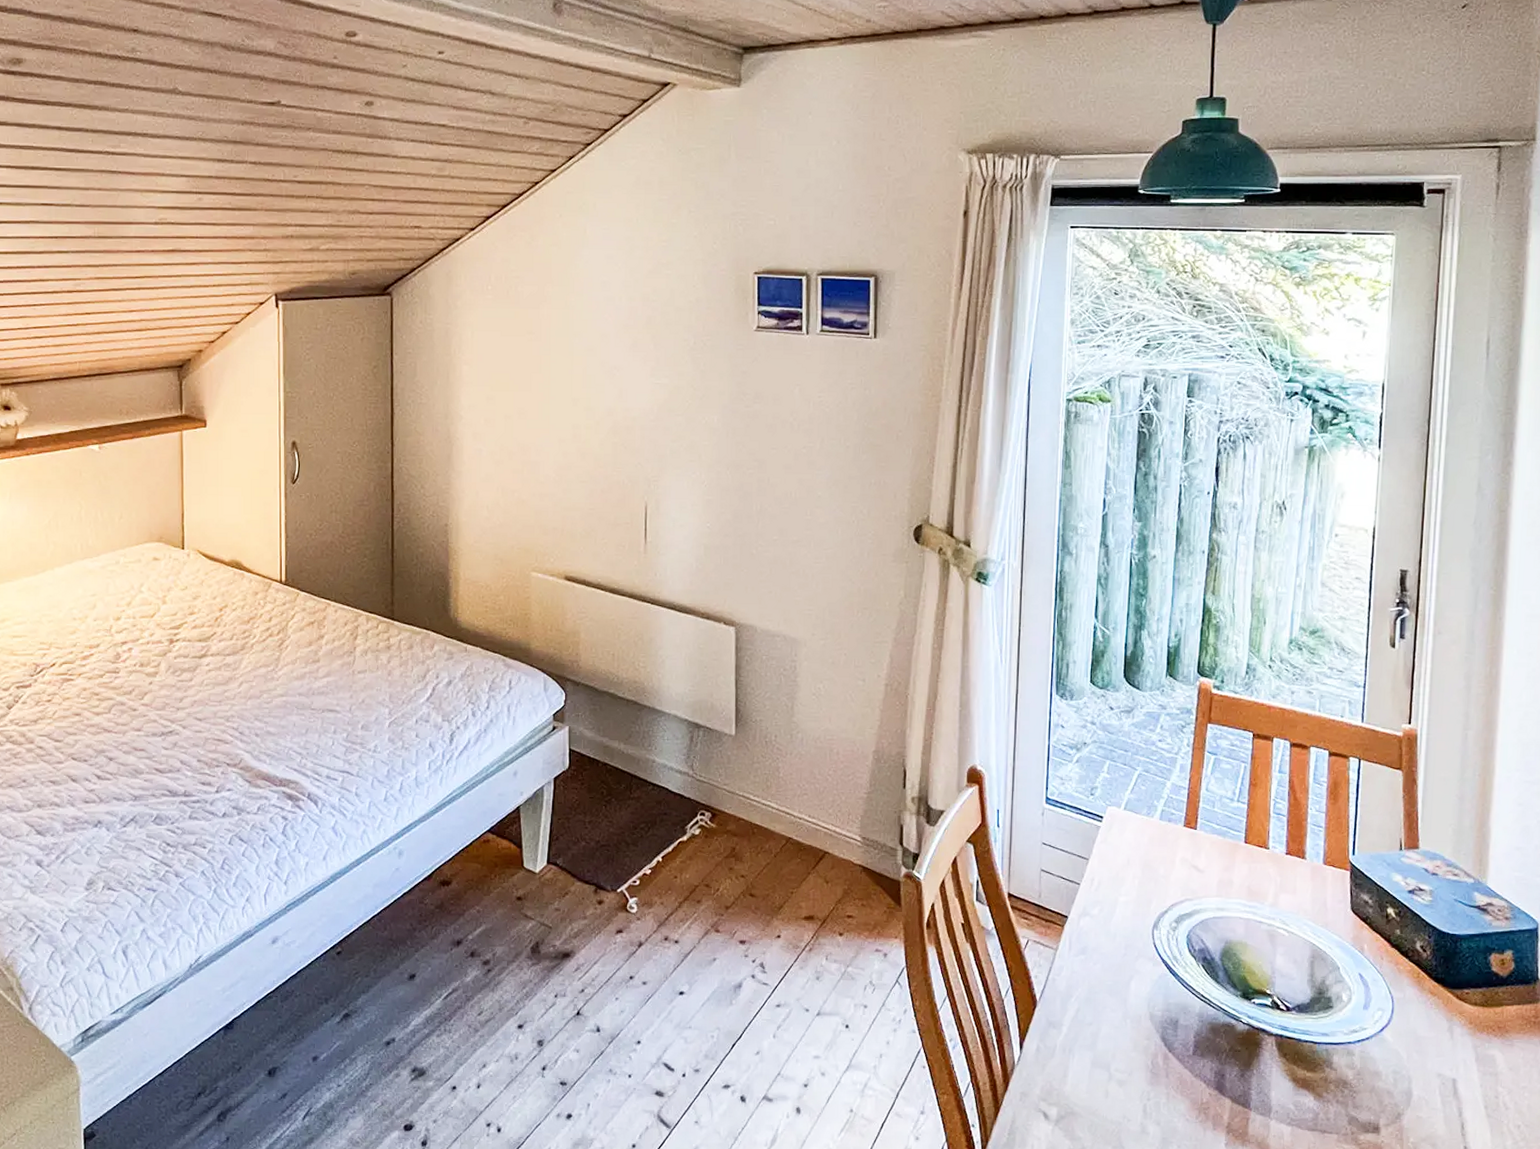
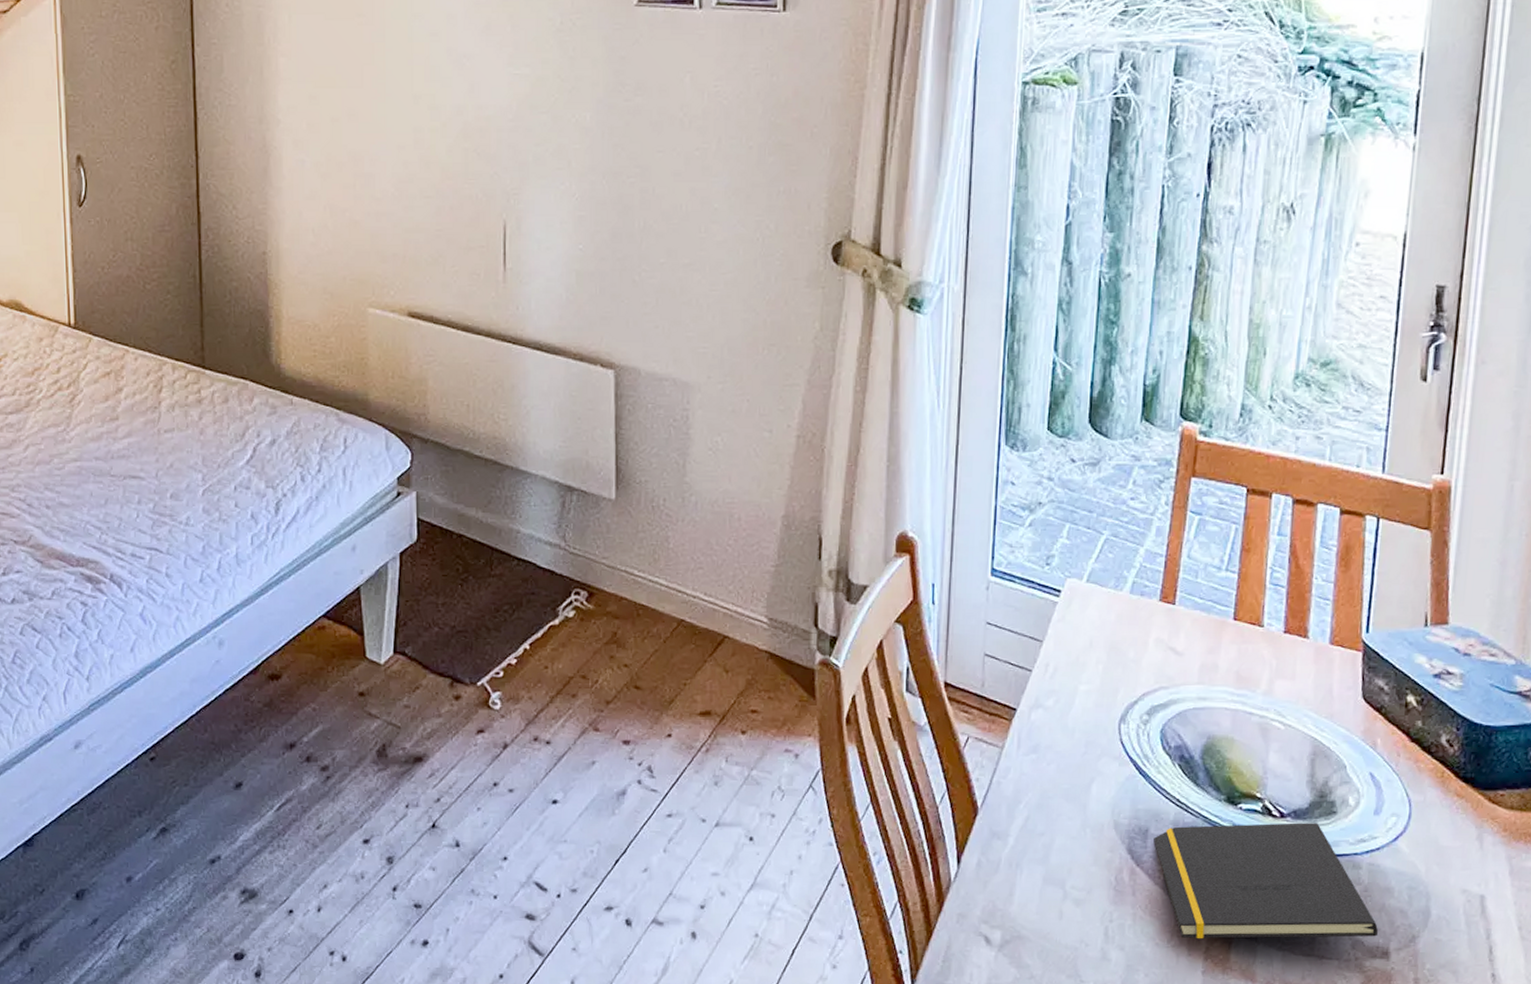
notepad: none [1183,1015,1370,1115] -> present [1154,823,1379,938]

